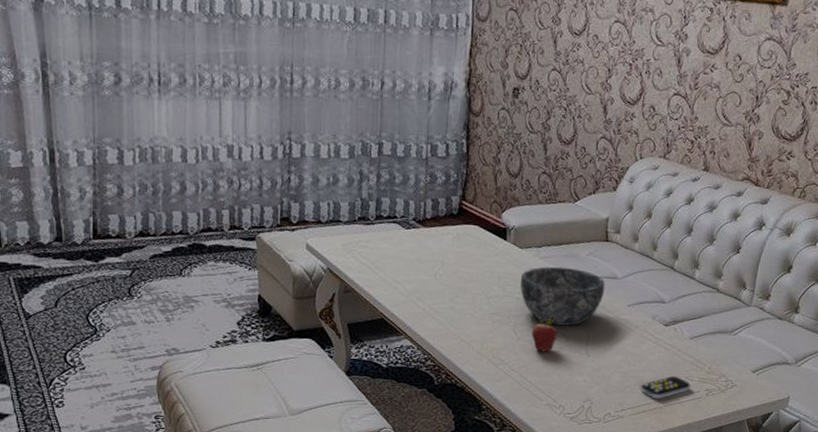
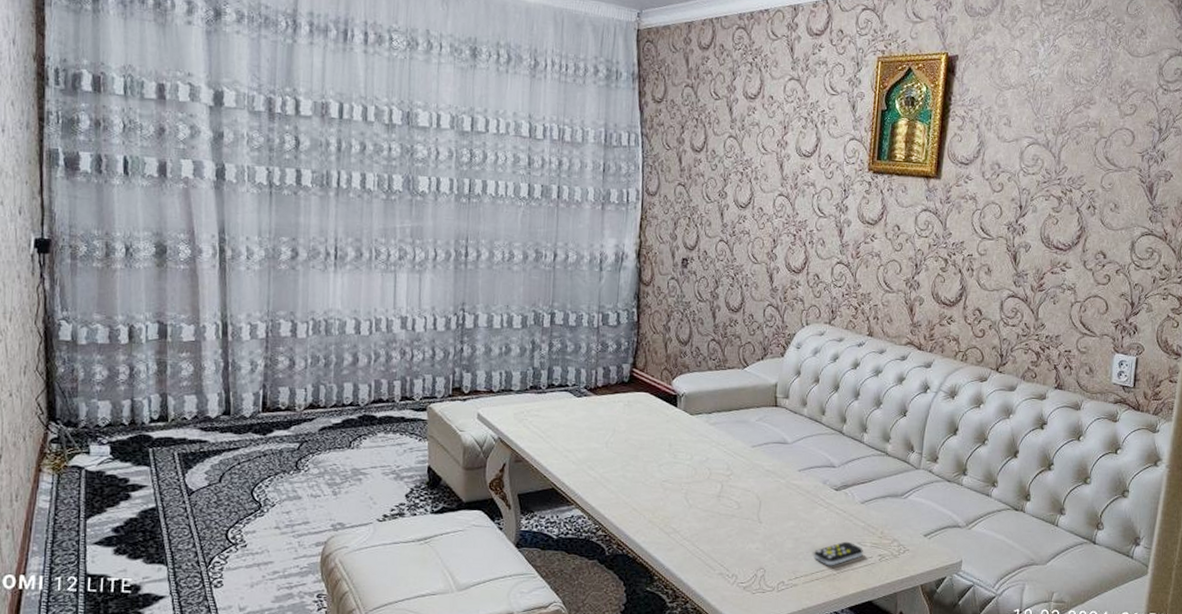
bowl: present [520,266,605,326] -> none [691,432,776,492]
fruit: present [531,315,558,352] -> none [703,482,729,520]

